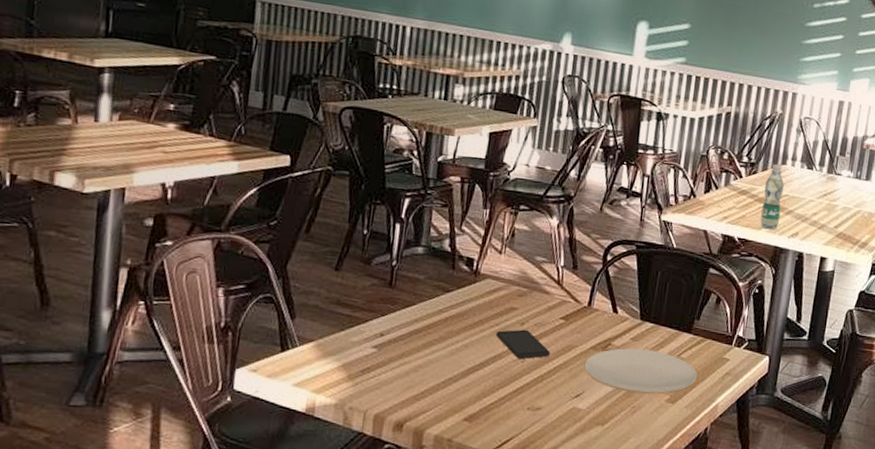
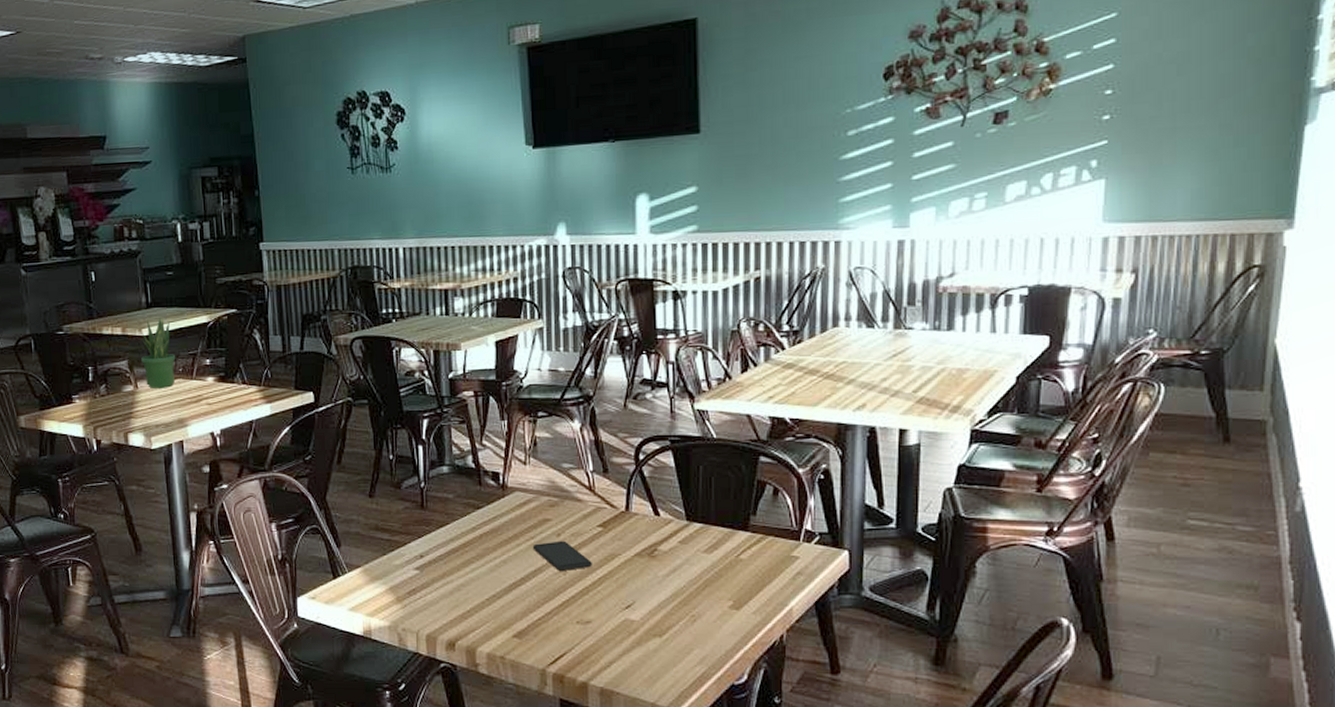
planter: none [87,50,133,128] -> present [140,318,176,390]
plate: present [584,348,698,394] -> none [631,553,763,600]
bottle: present [760,164,784,230] -> none [814,328,840,405]

